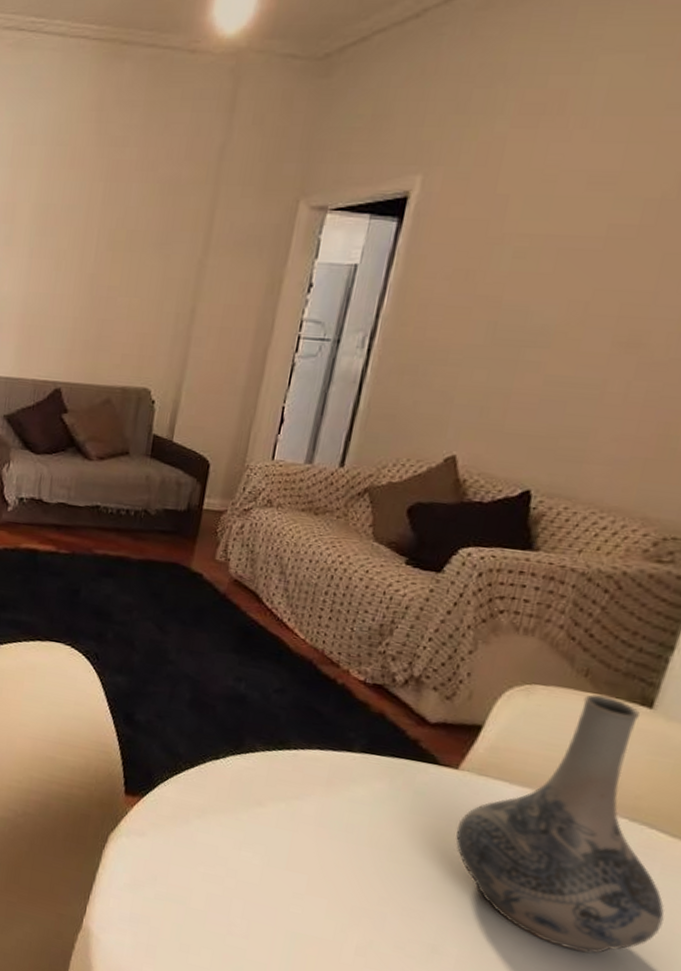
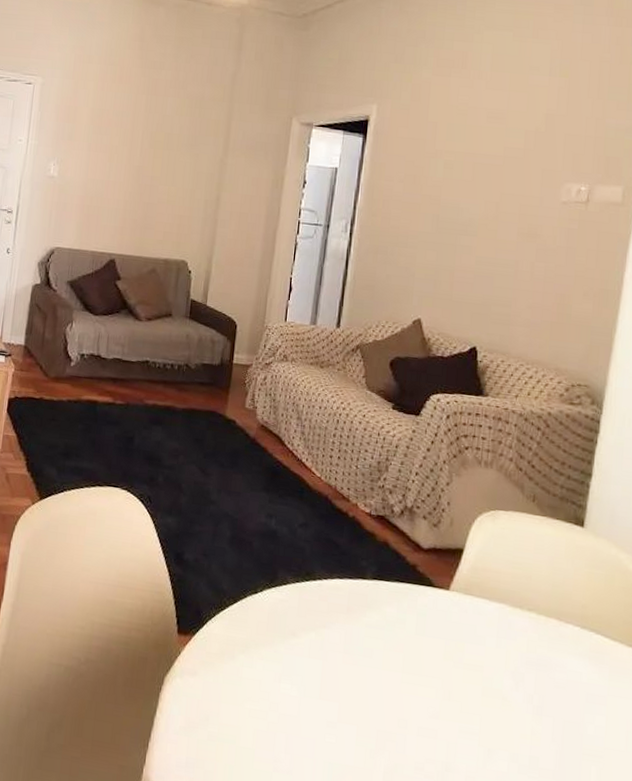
decorative vase: present [455,694,665,954] -> none [453,517,618,758]

